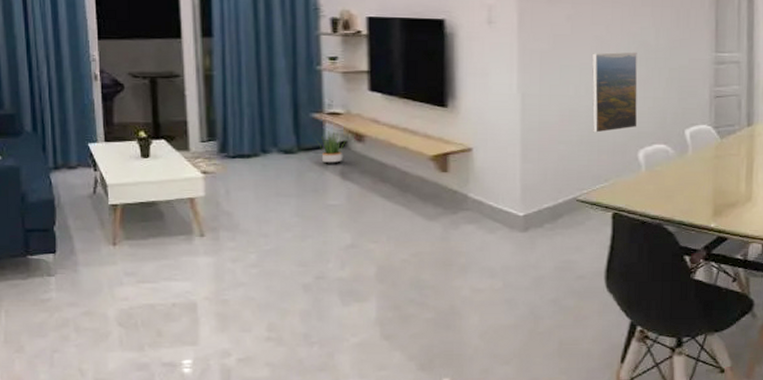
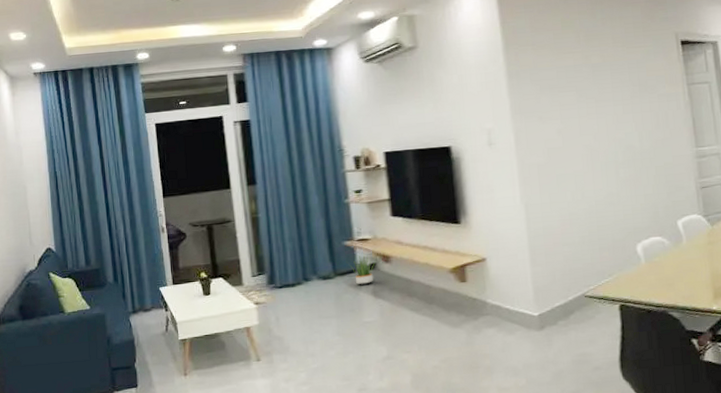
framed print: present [592,51,638,133] -> none [584,155,633,233]

